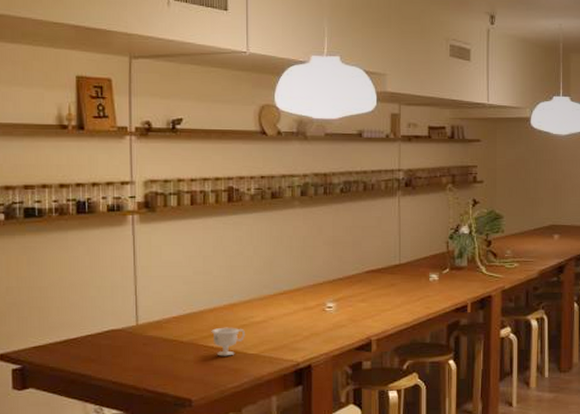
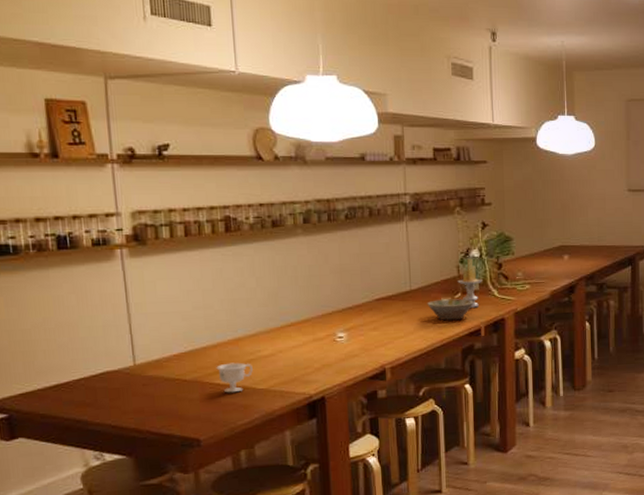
bowl: none [415,274,461,296] -> present [427,298,474,321]
candle: none [446,234,471,284] -> present [457,258,483,308]

